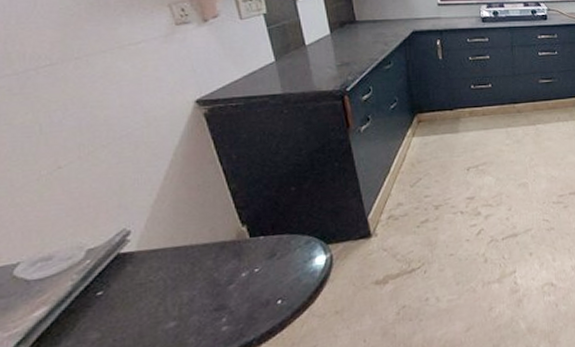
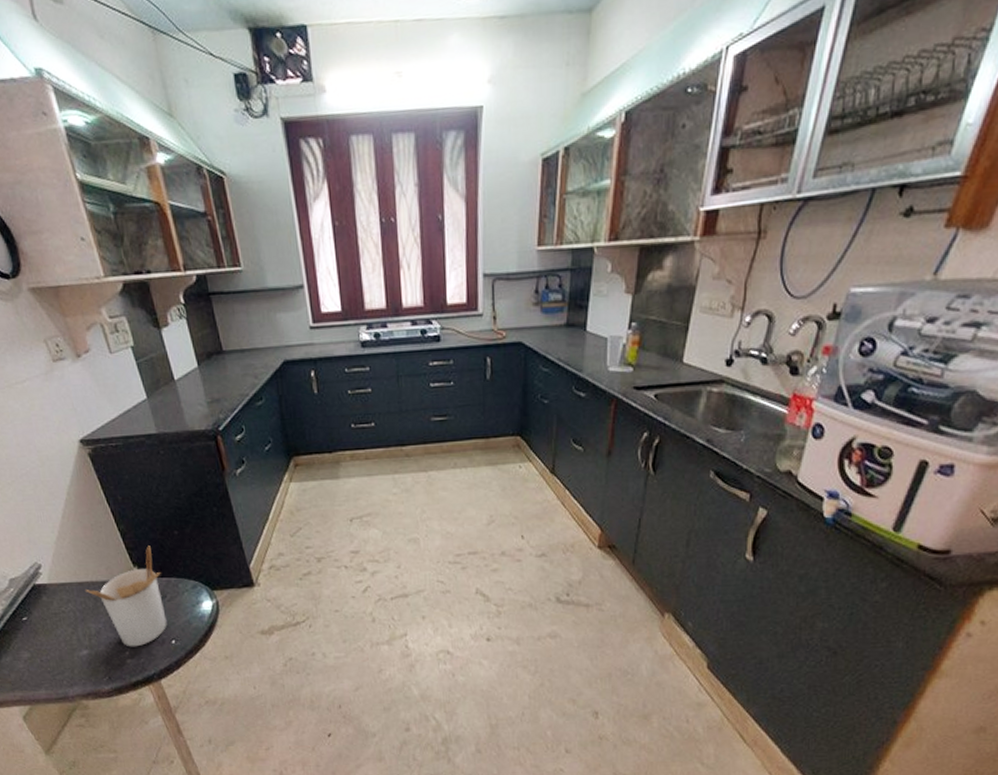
utensil holder: none [180,203,274,313] -> present [84,545,167,647]

